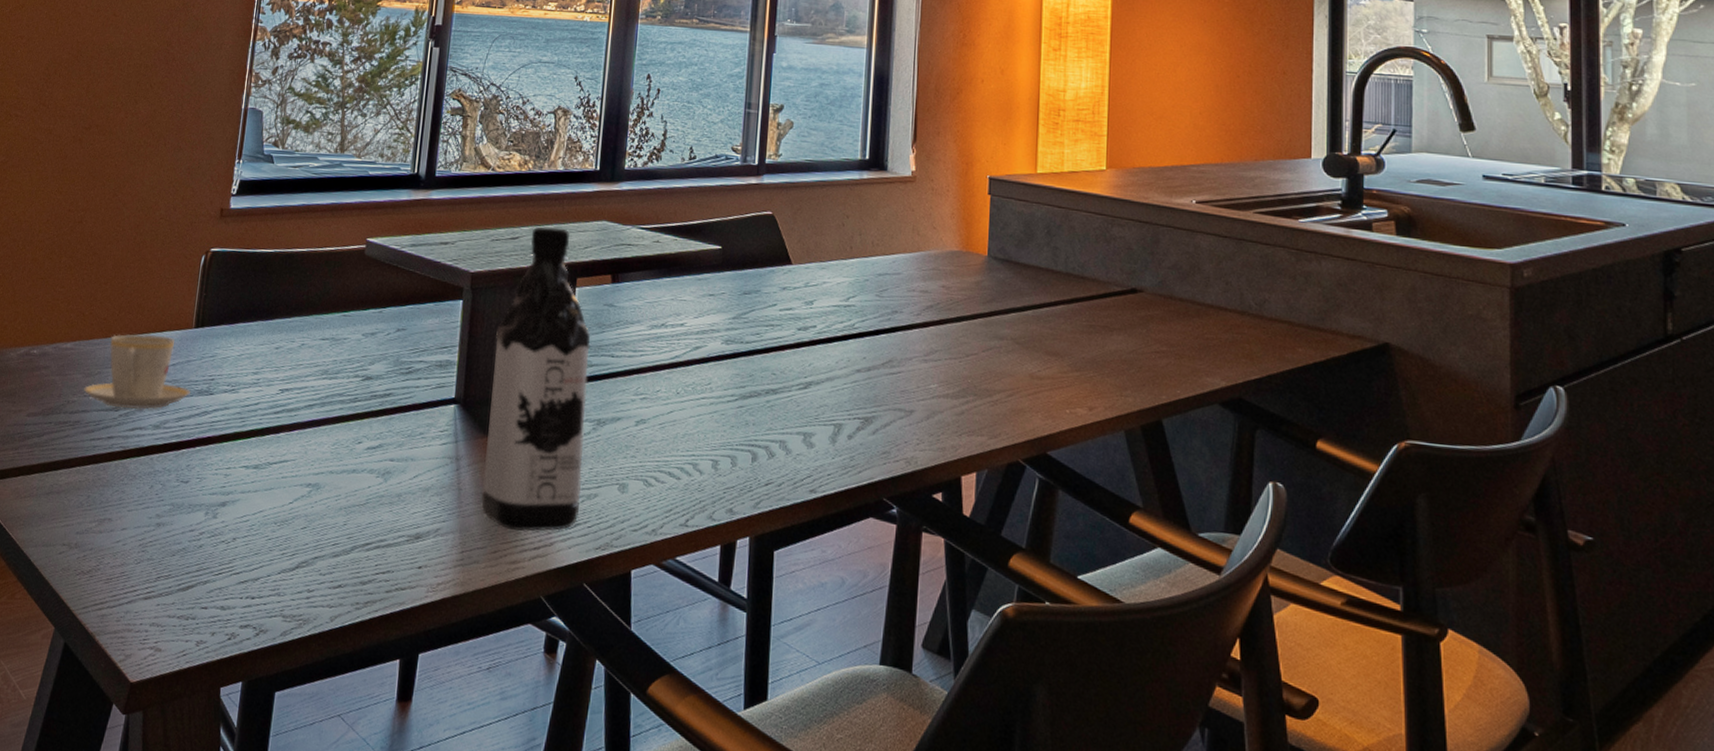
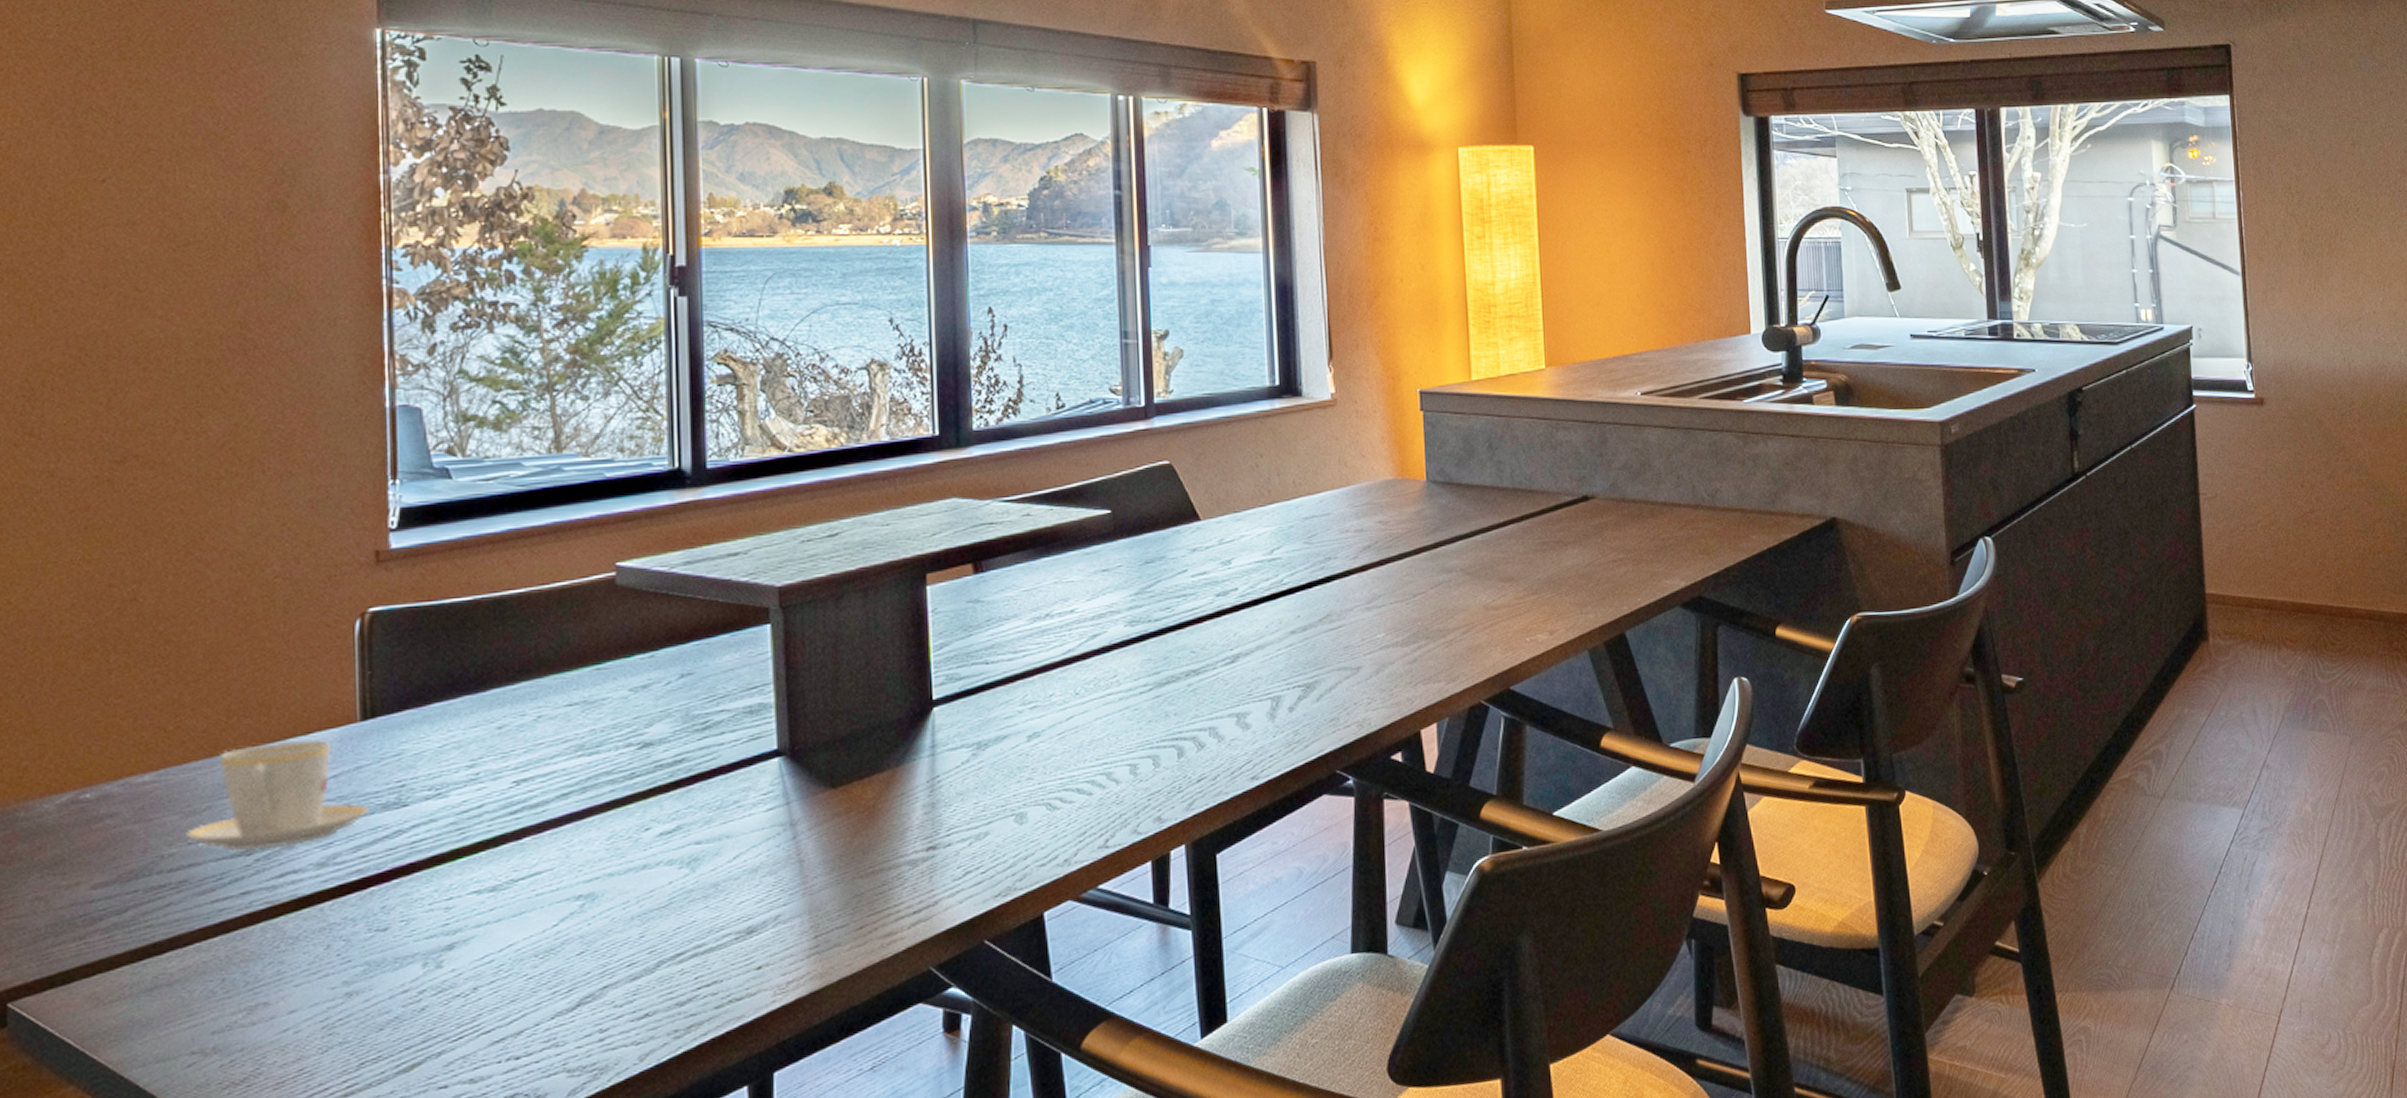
water bottle: present [481,226,591,532] -> none [824,514,968,897]

